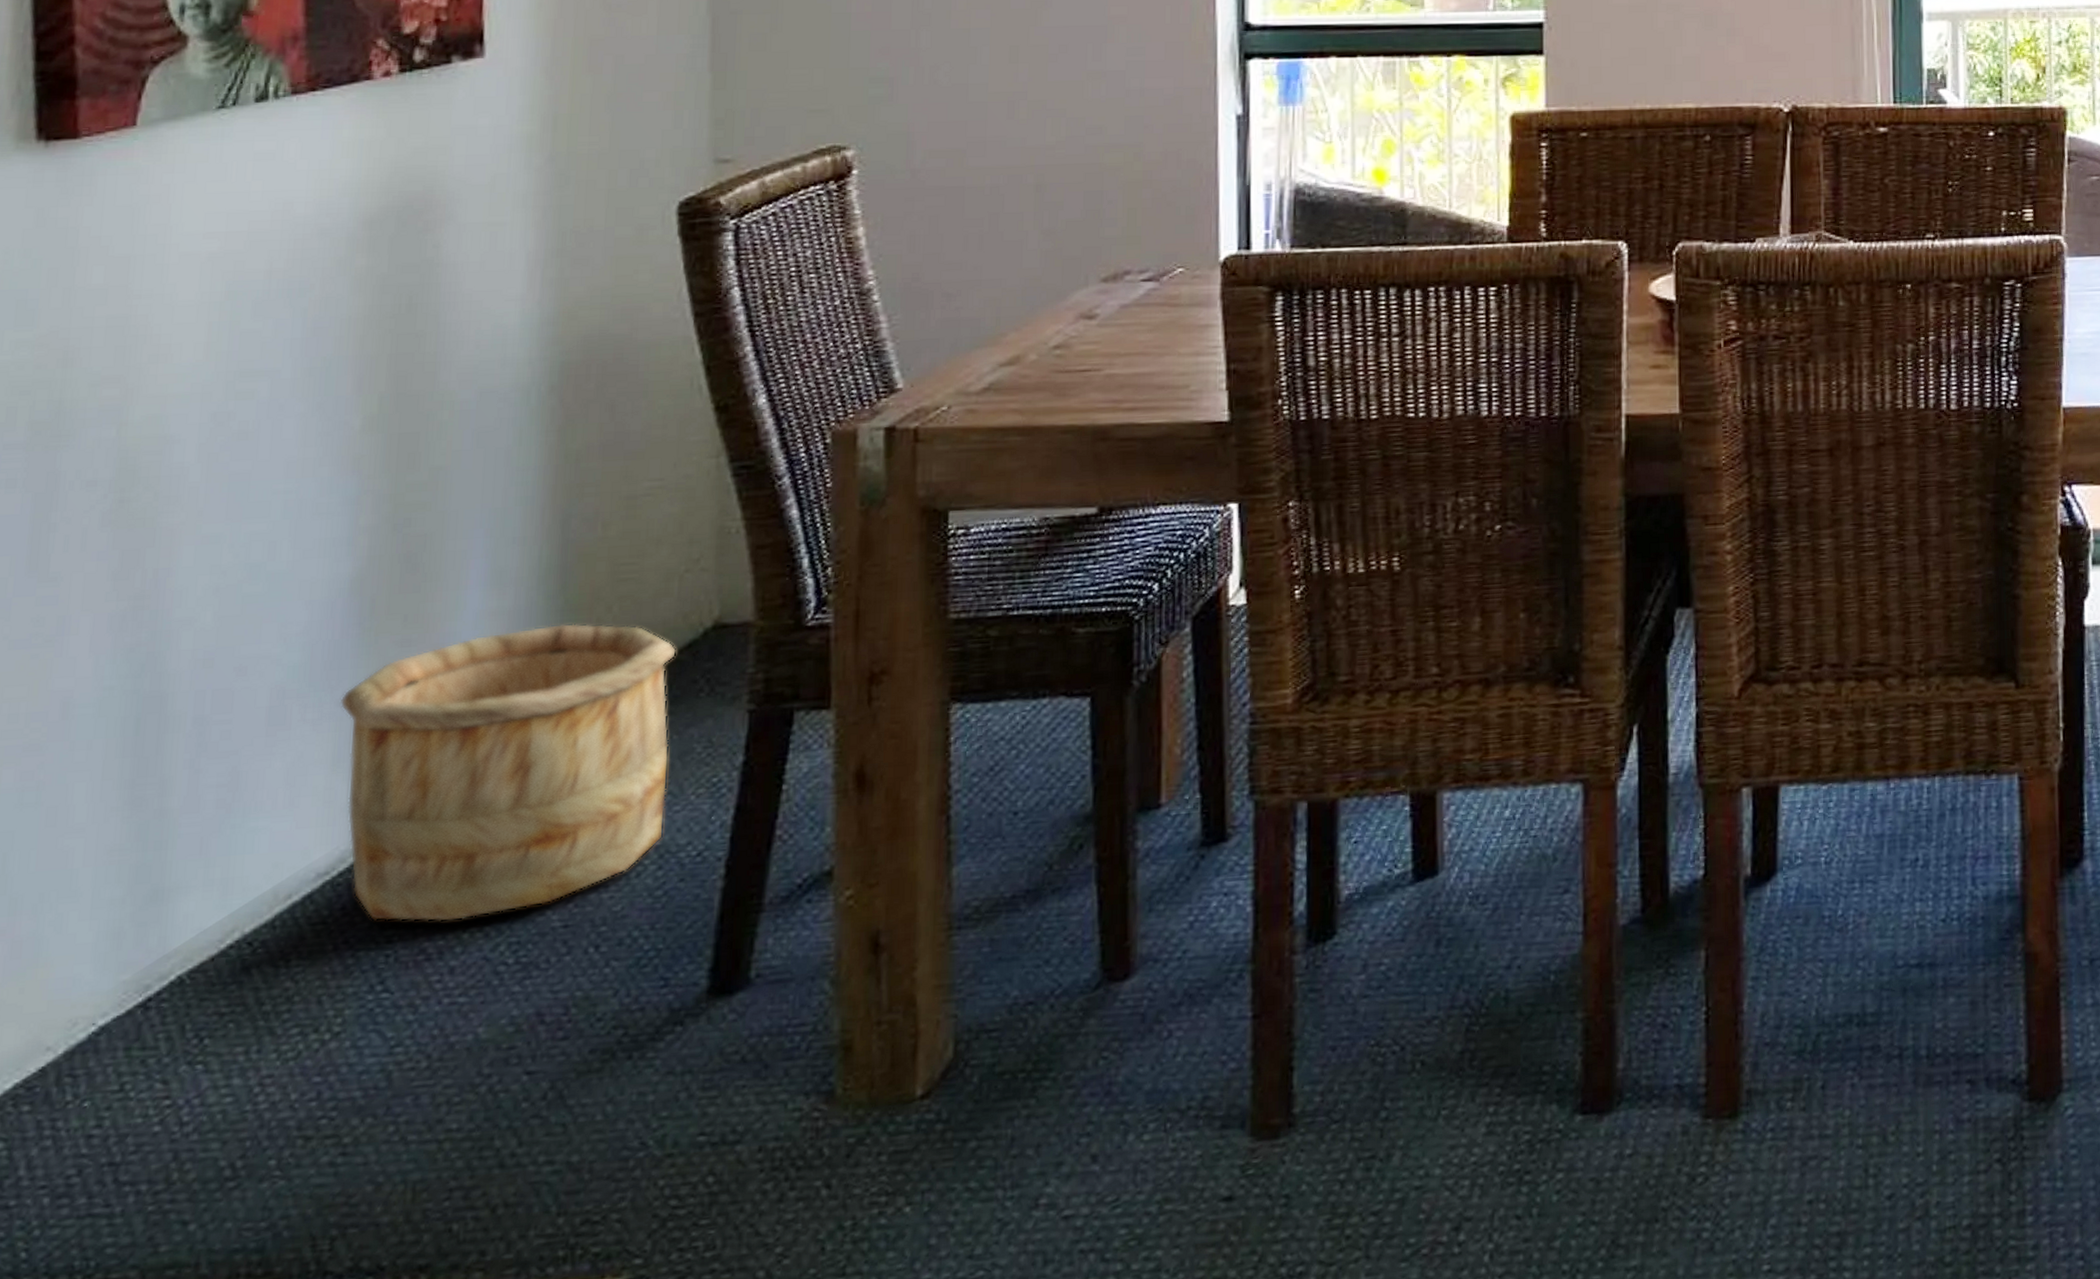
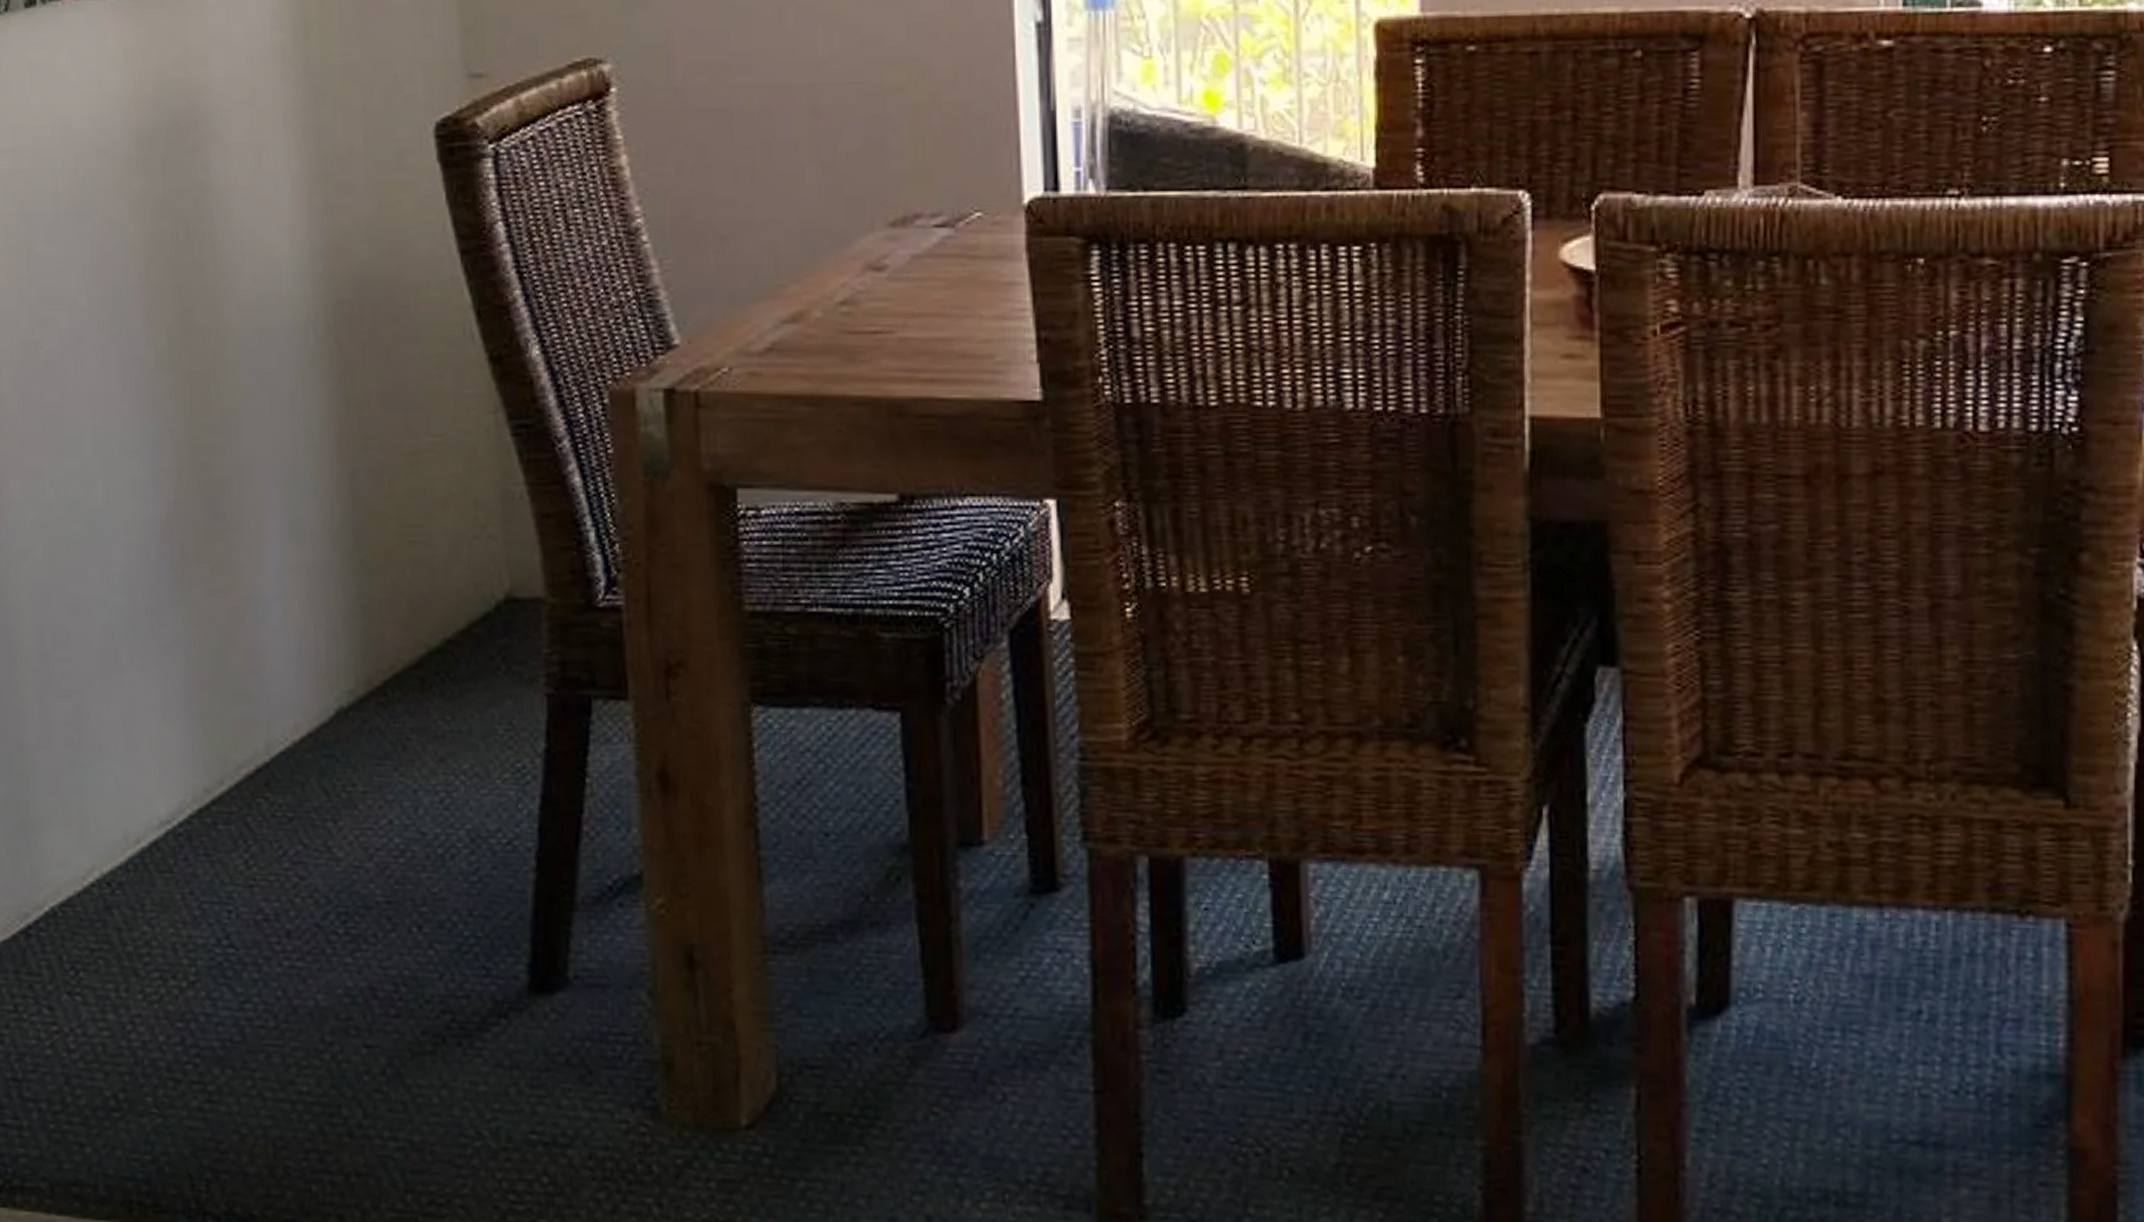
wooden bucket: present [339,623,676,922] -> none [163,584,474,885]

